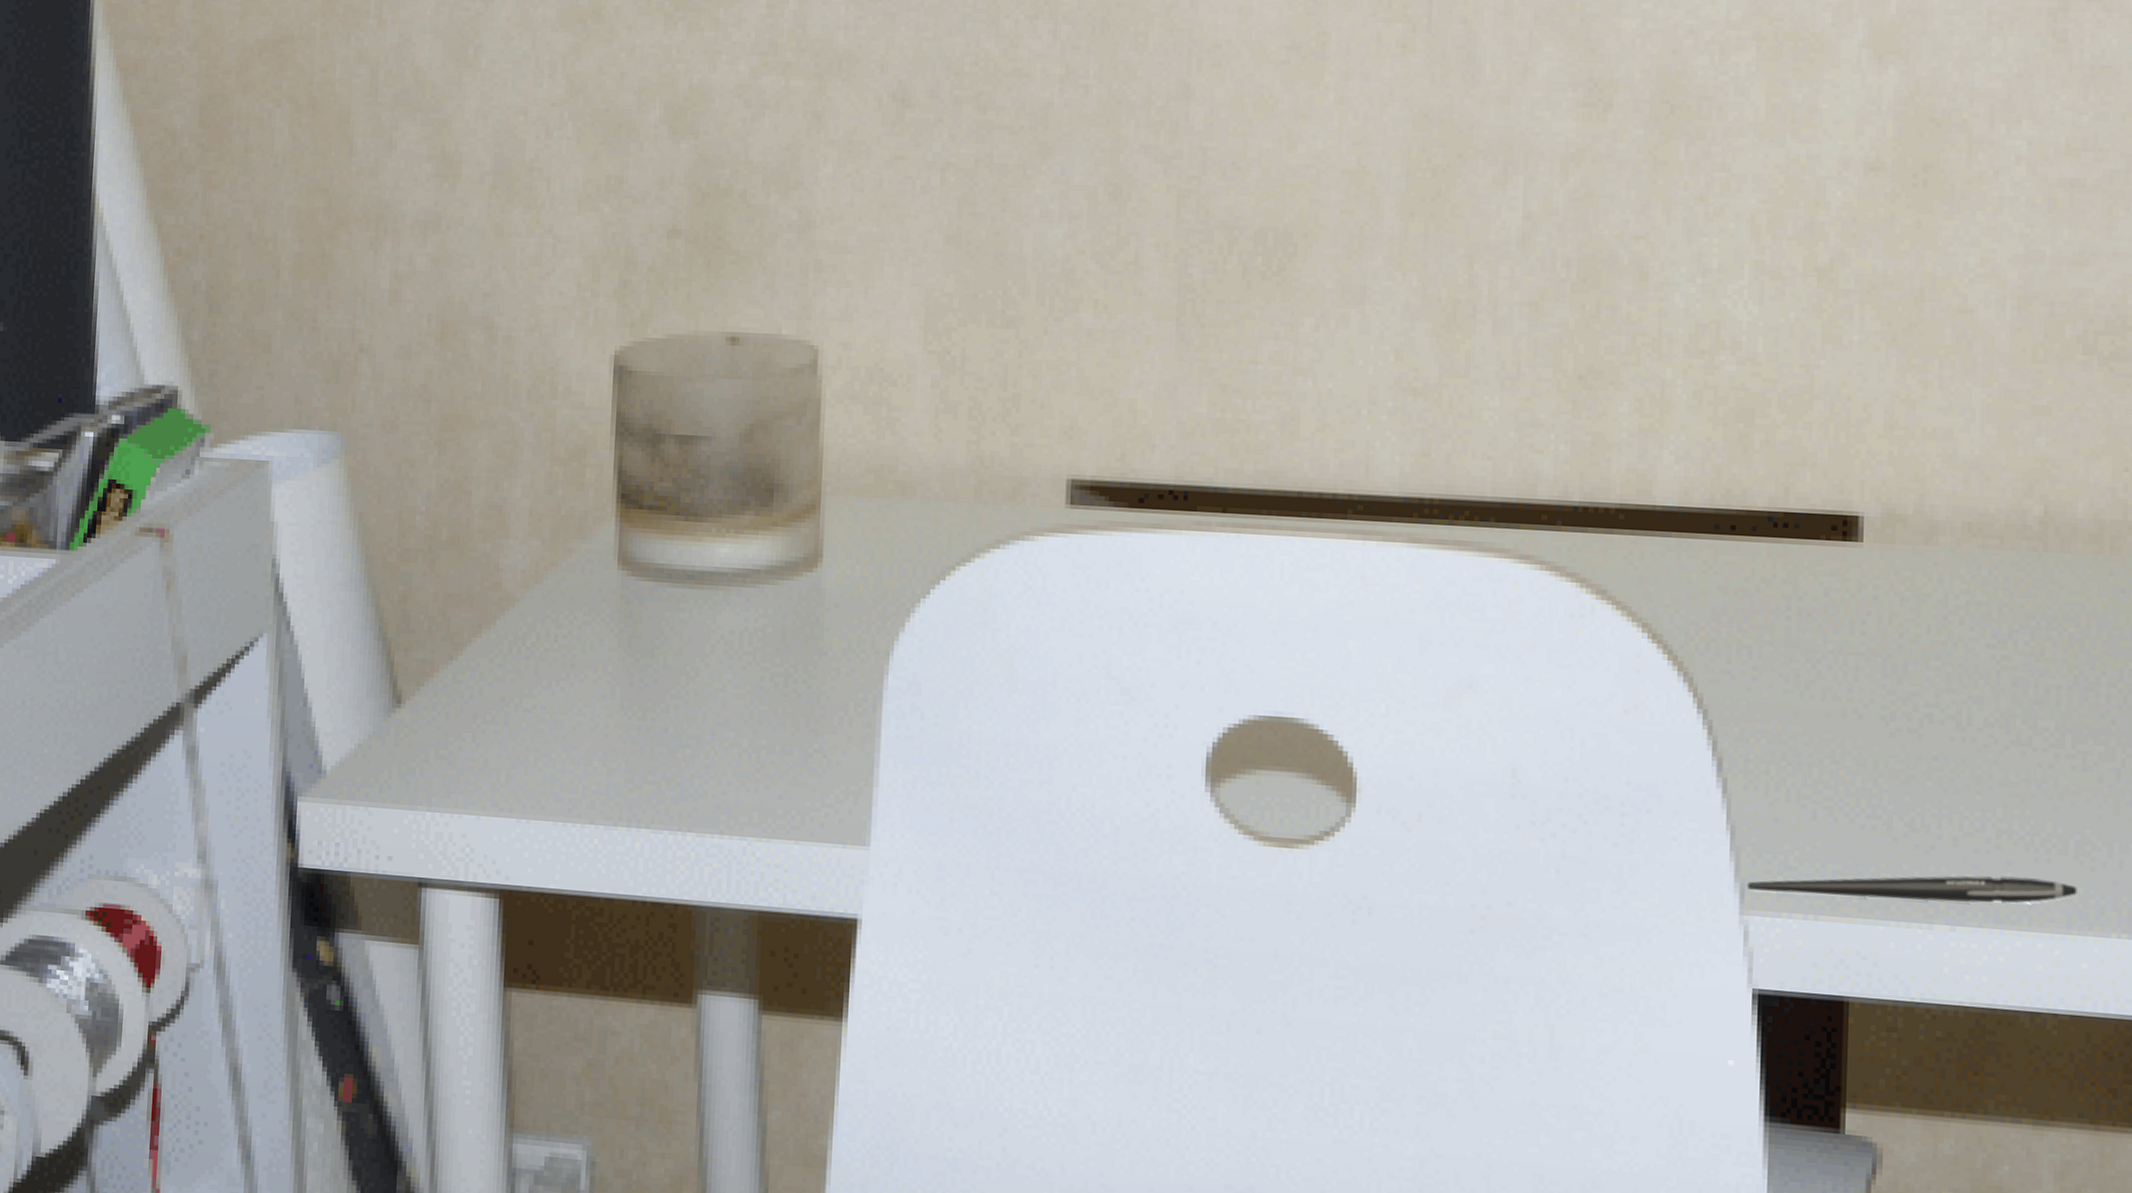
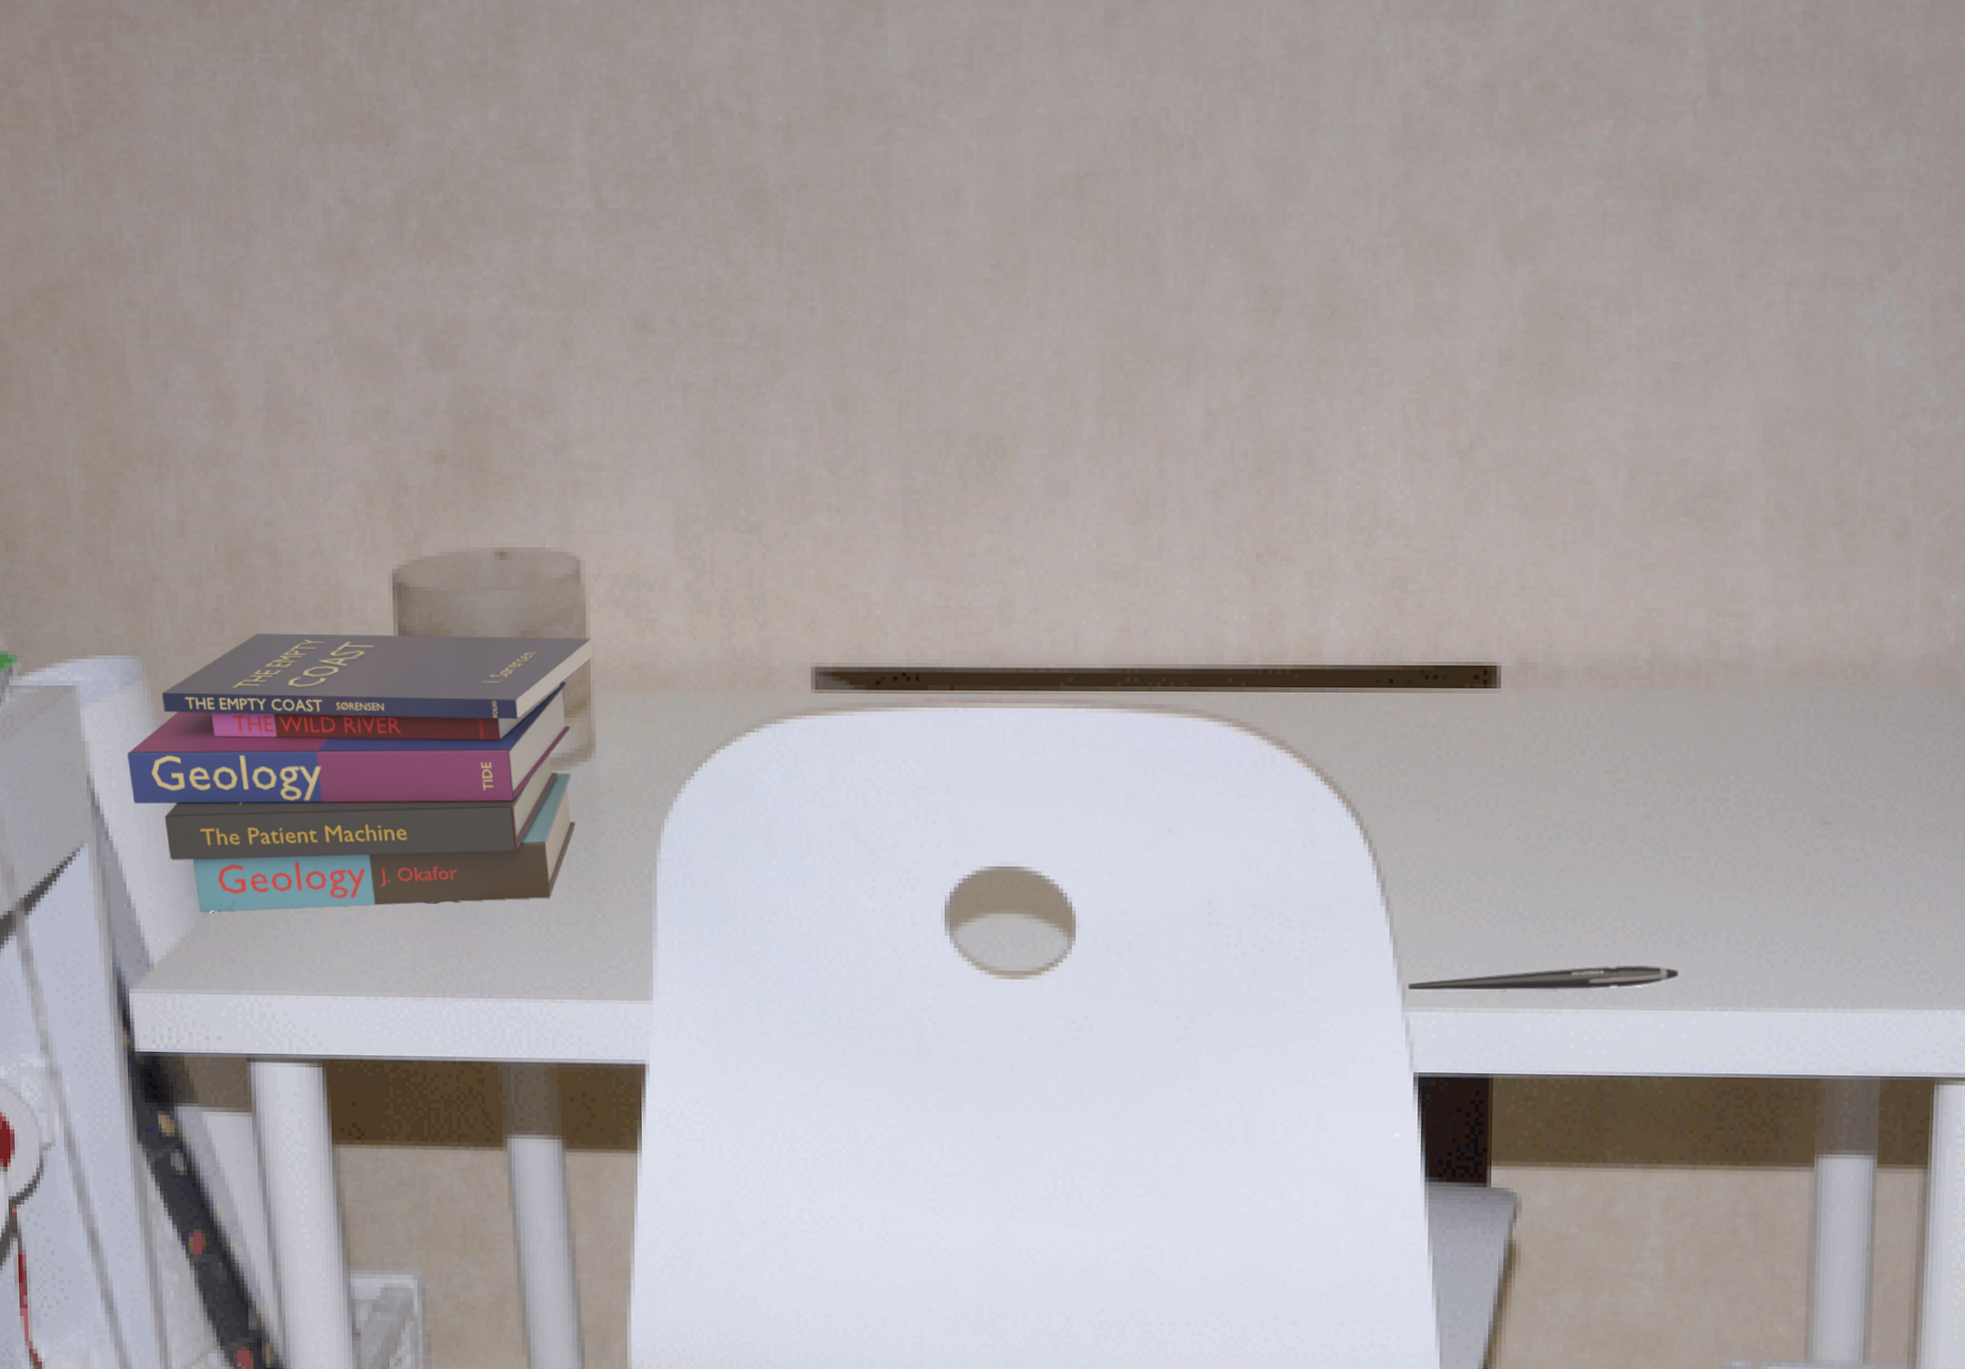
books: none [316,413,826,723] -> present [127,633,593,912]

